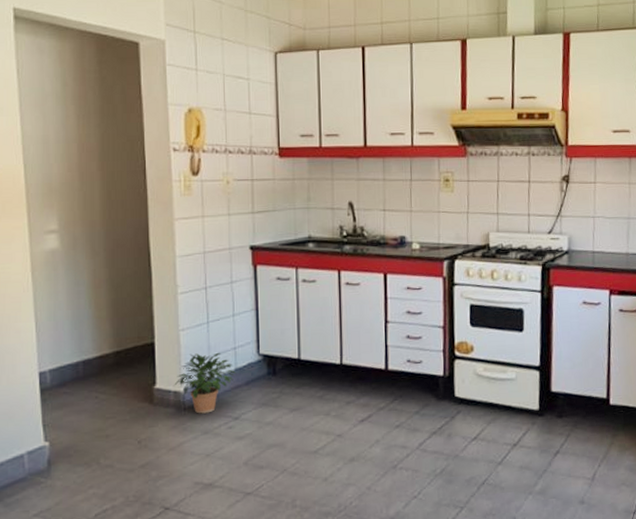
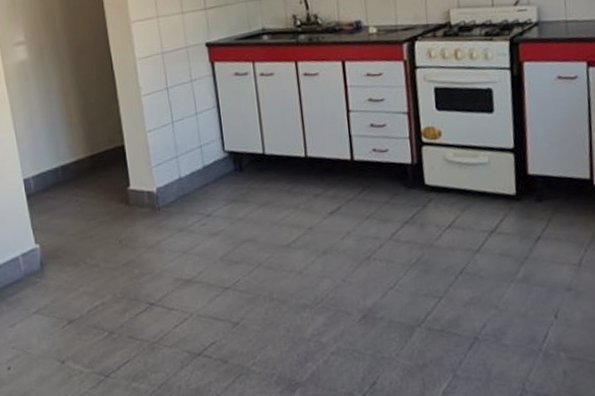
potted plant: present [174,352,236,414] -> none [147,151,204,213]

